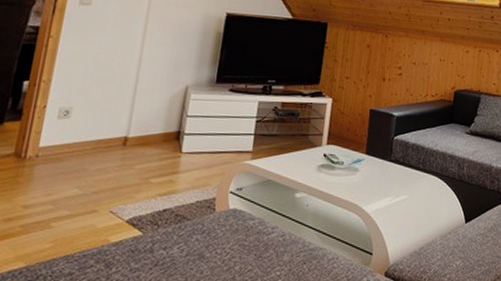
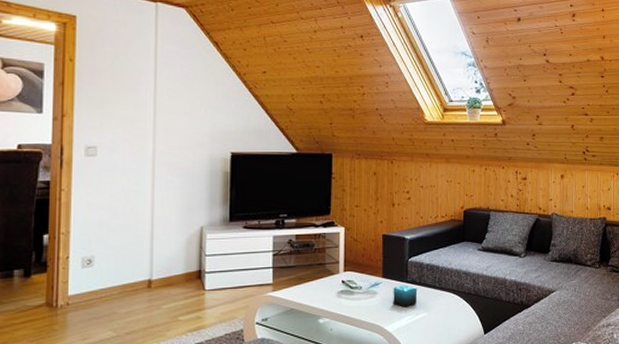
candle: none [374,164,401,188] -> present [393,285,418,307]

